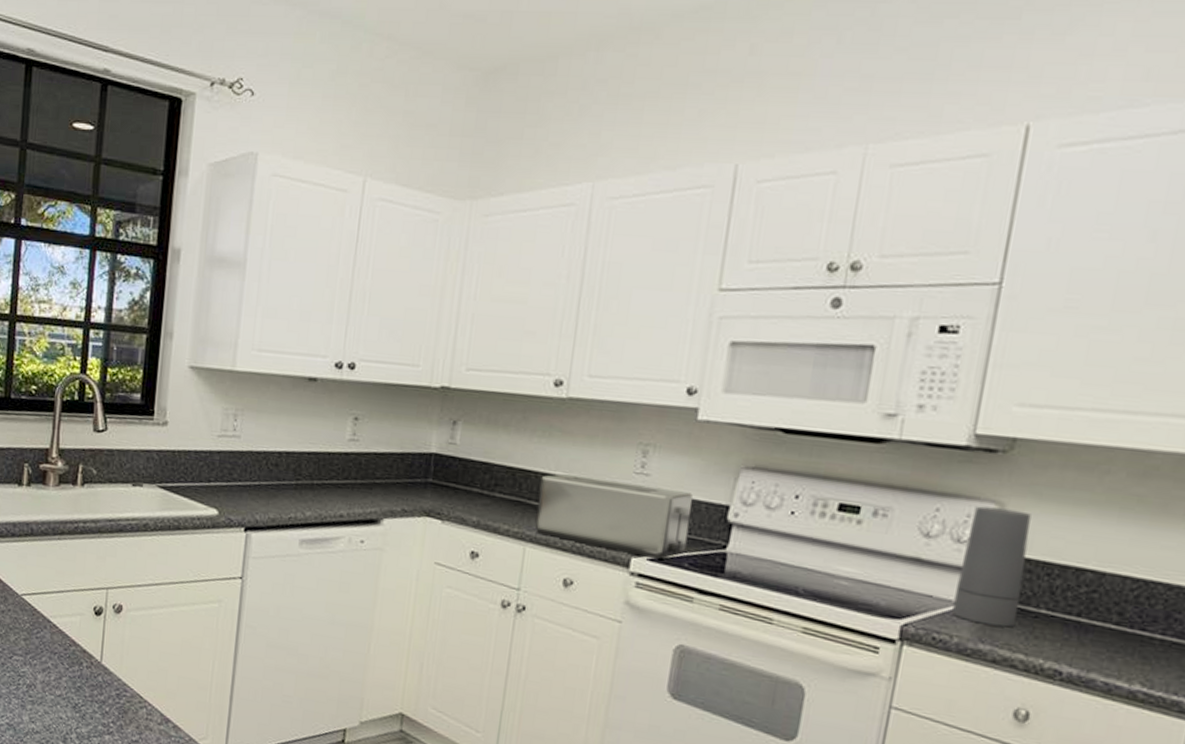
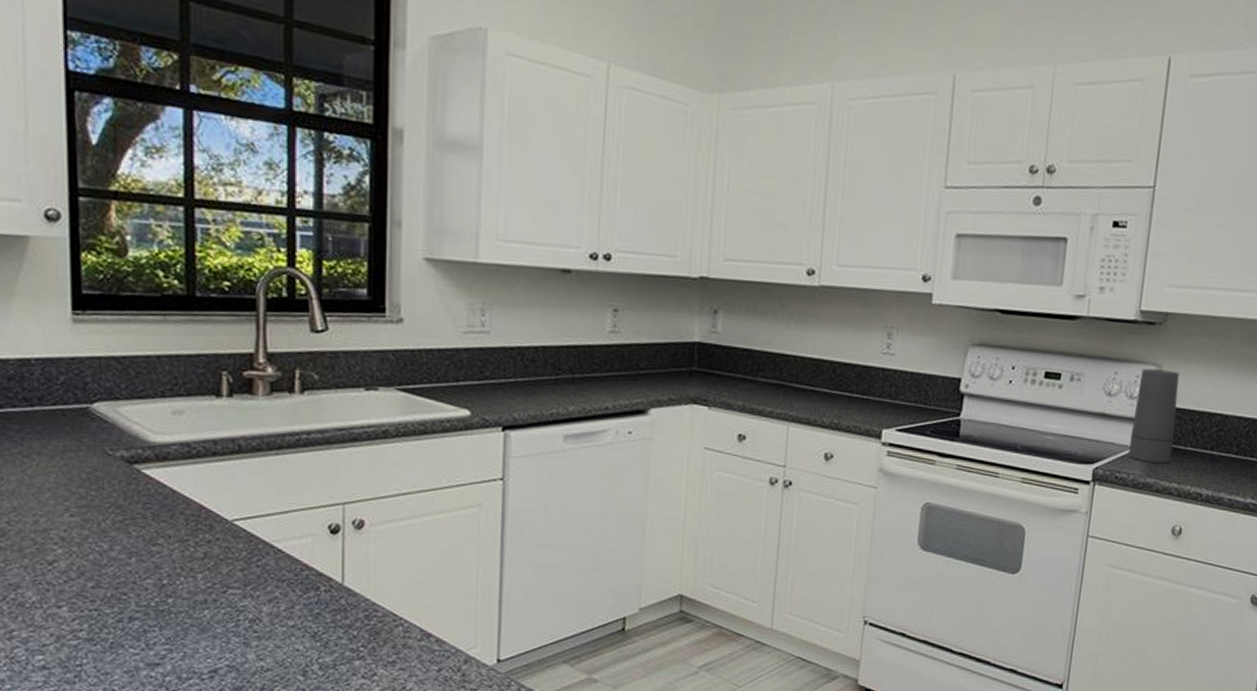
toaster: present [534,474,693,560] -> none [796,357,932,430]

